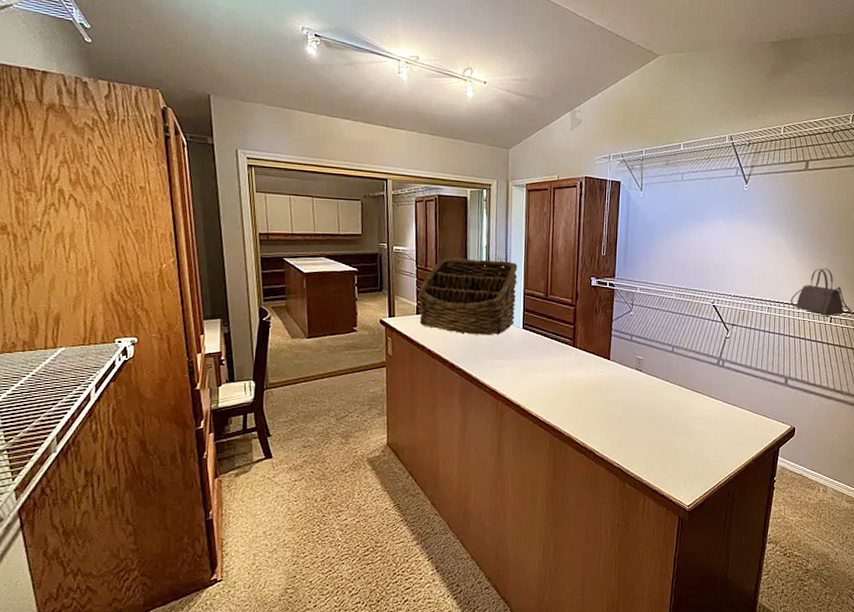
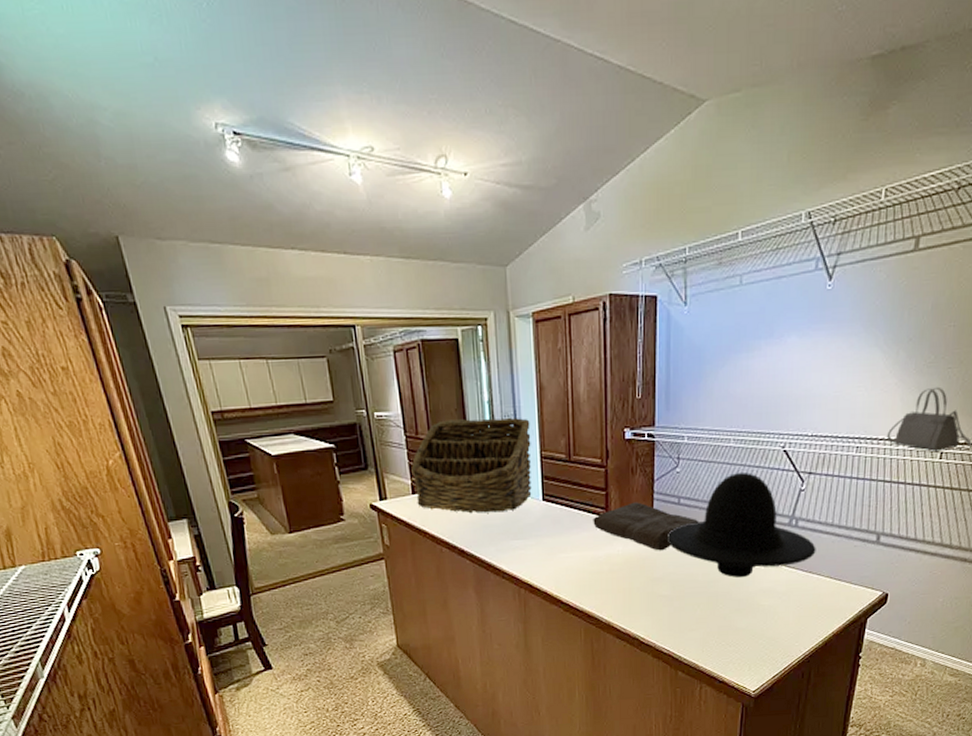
towel: none [562,336,647,378] -> present [593,502,699,551]
hat: none [620,320,739,405] -> present [666,473,816,578]

